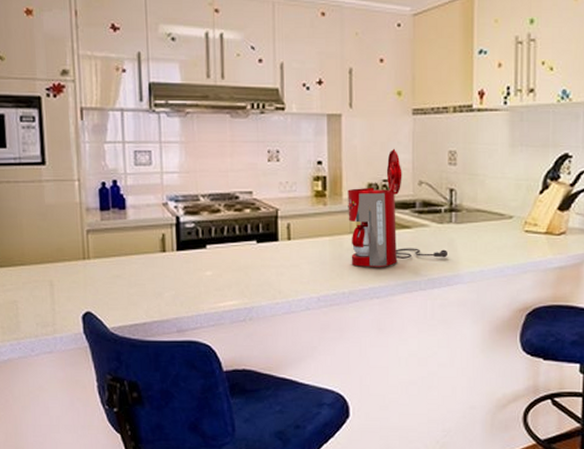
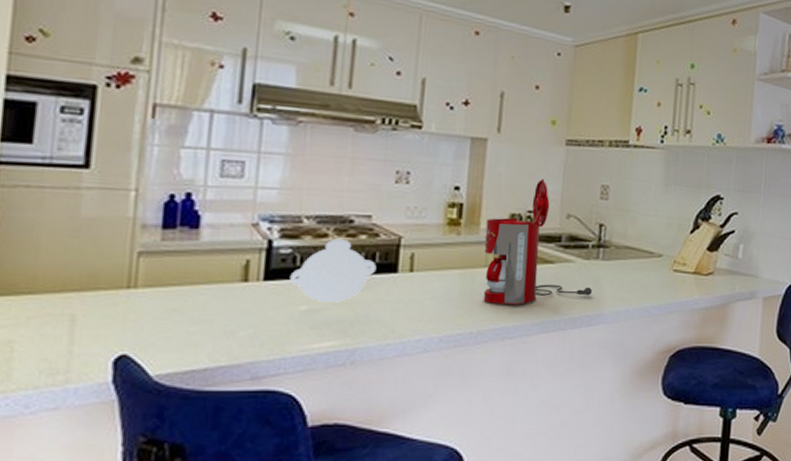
teapot: none [196,213,261,268] -> present [290,238,377,302]

